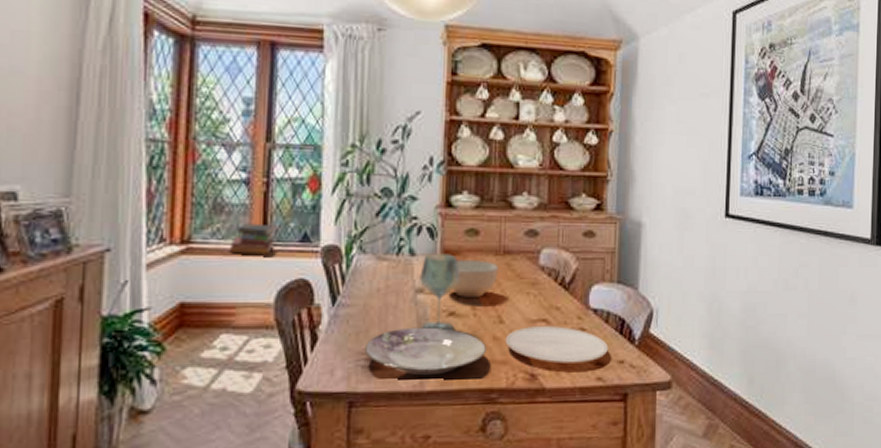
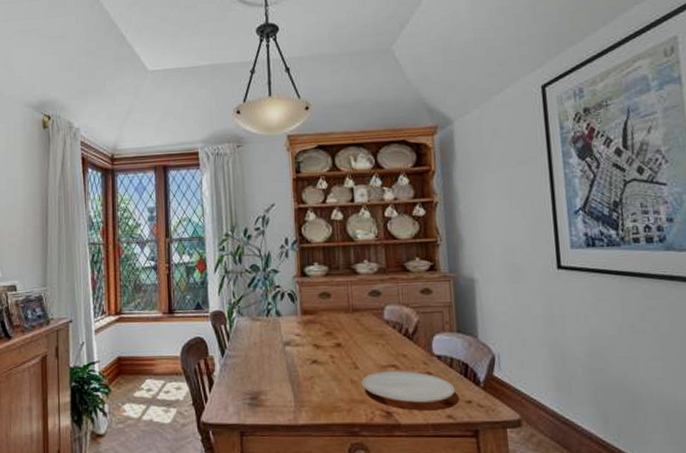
books: present [230,223,273,254] -> none [148,297,176,320]
plate: present [365,327,488,376] -> none [249,372,347,412]
wine glass: present [419,254,460,331] -> none [286,313,319,376]
bowl: present [452,260,498,297] -> none [312,317,350,348]

